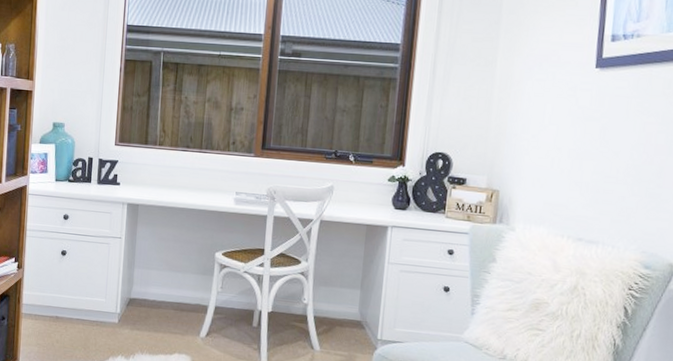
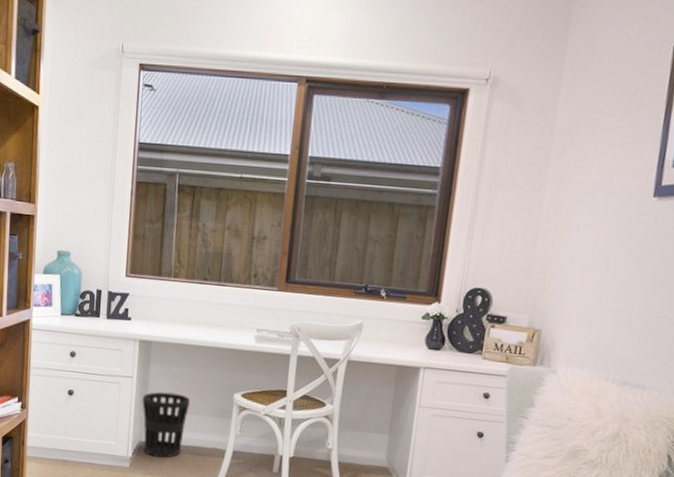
wastebasket: none [130,251,174,314] -> present [142,391,190,458]

